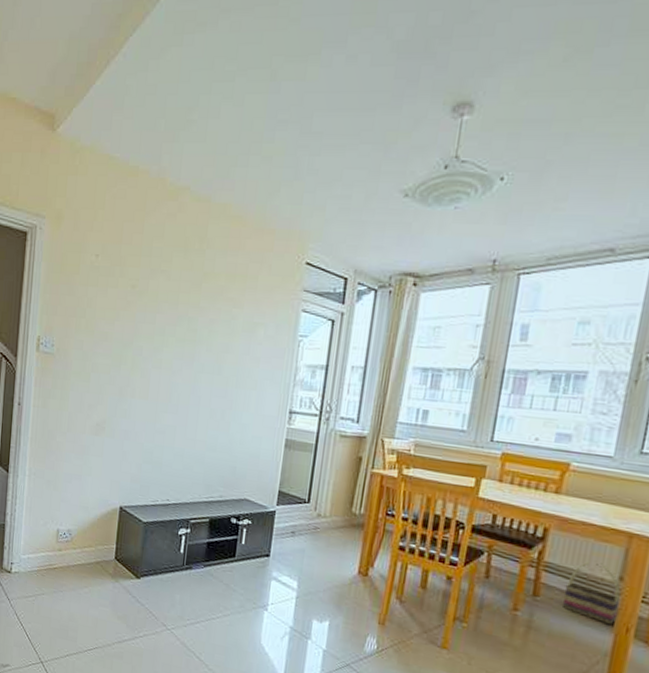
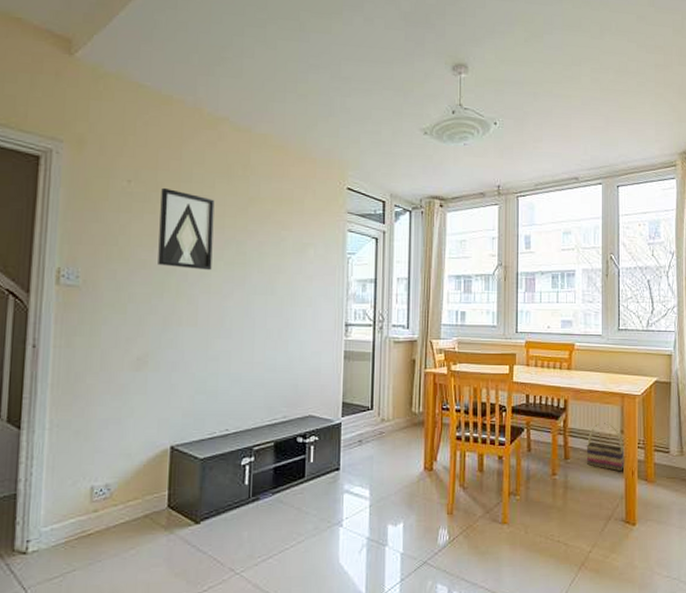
wall art: none [117,262,171,346] -> present [158,187,215,271]

